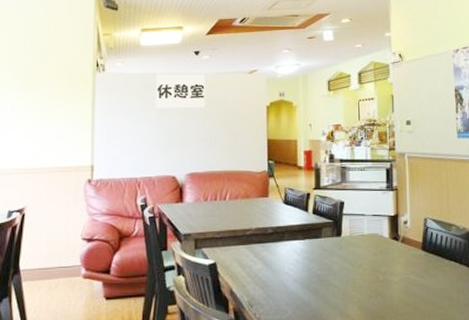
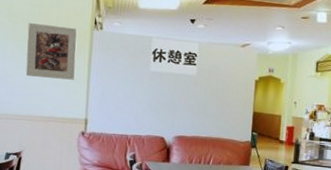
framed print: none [27,72,80,127] -> present [25,23,78,80]

